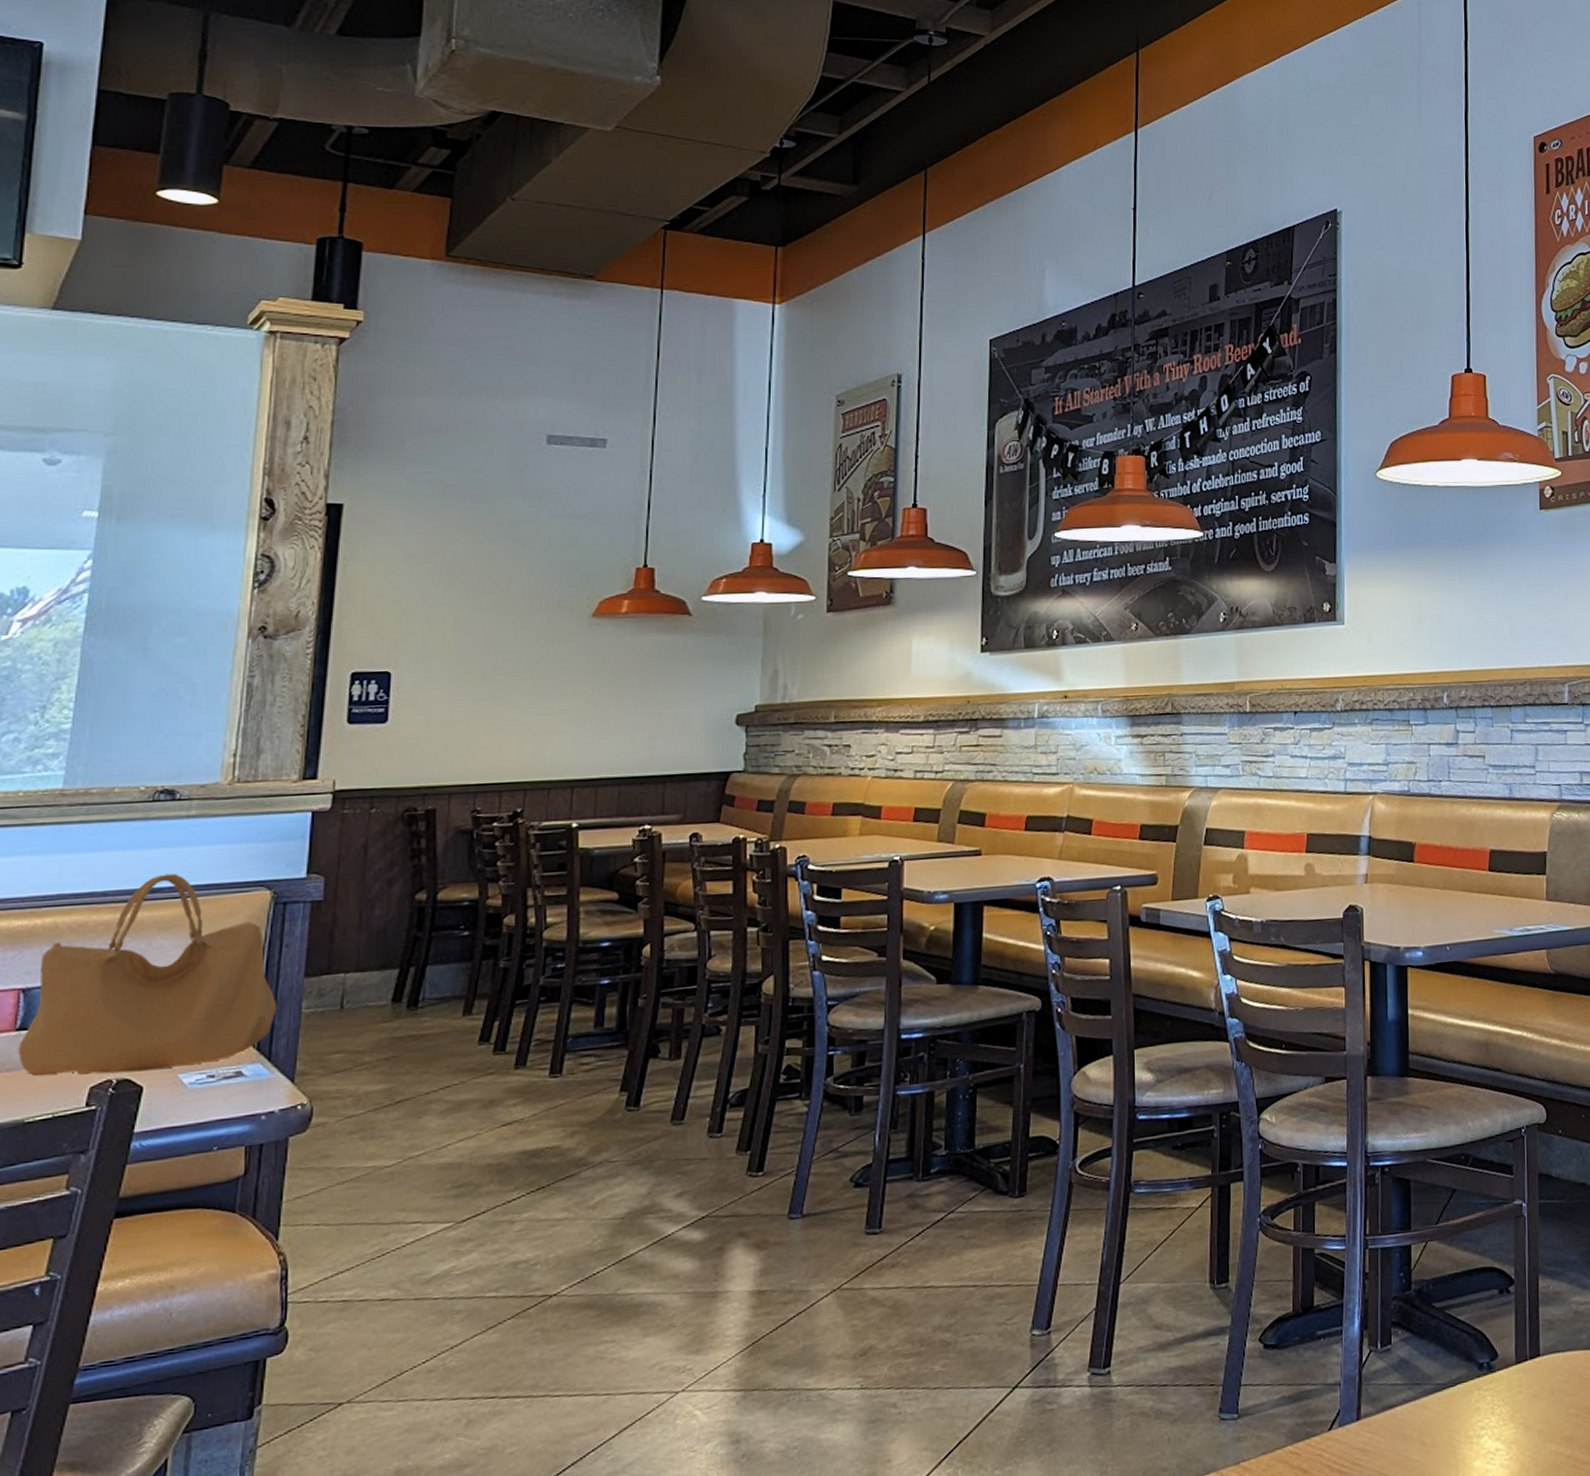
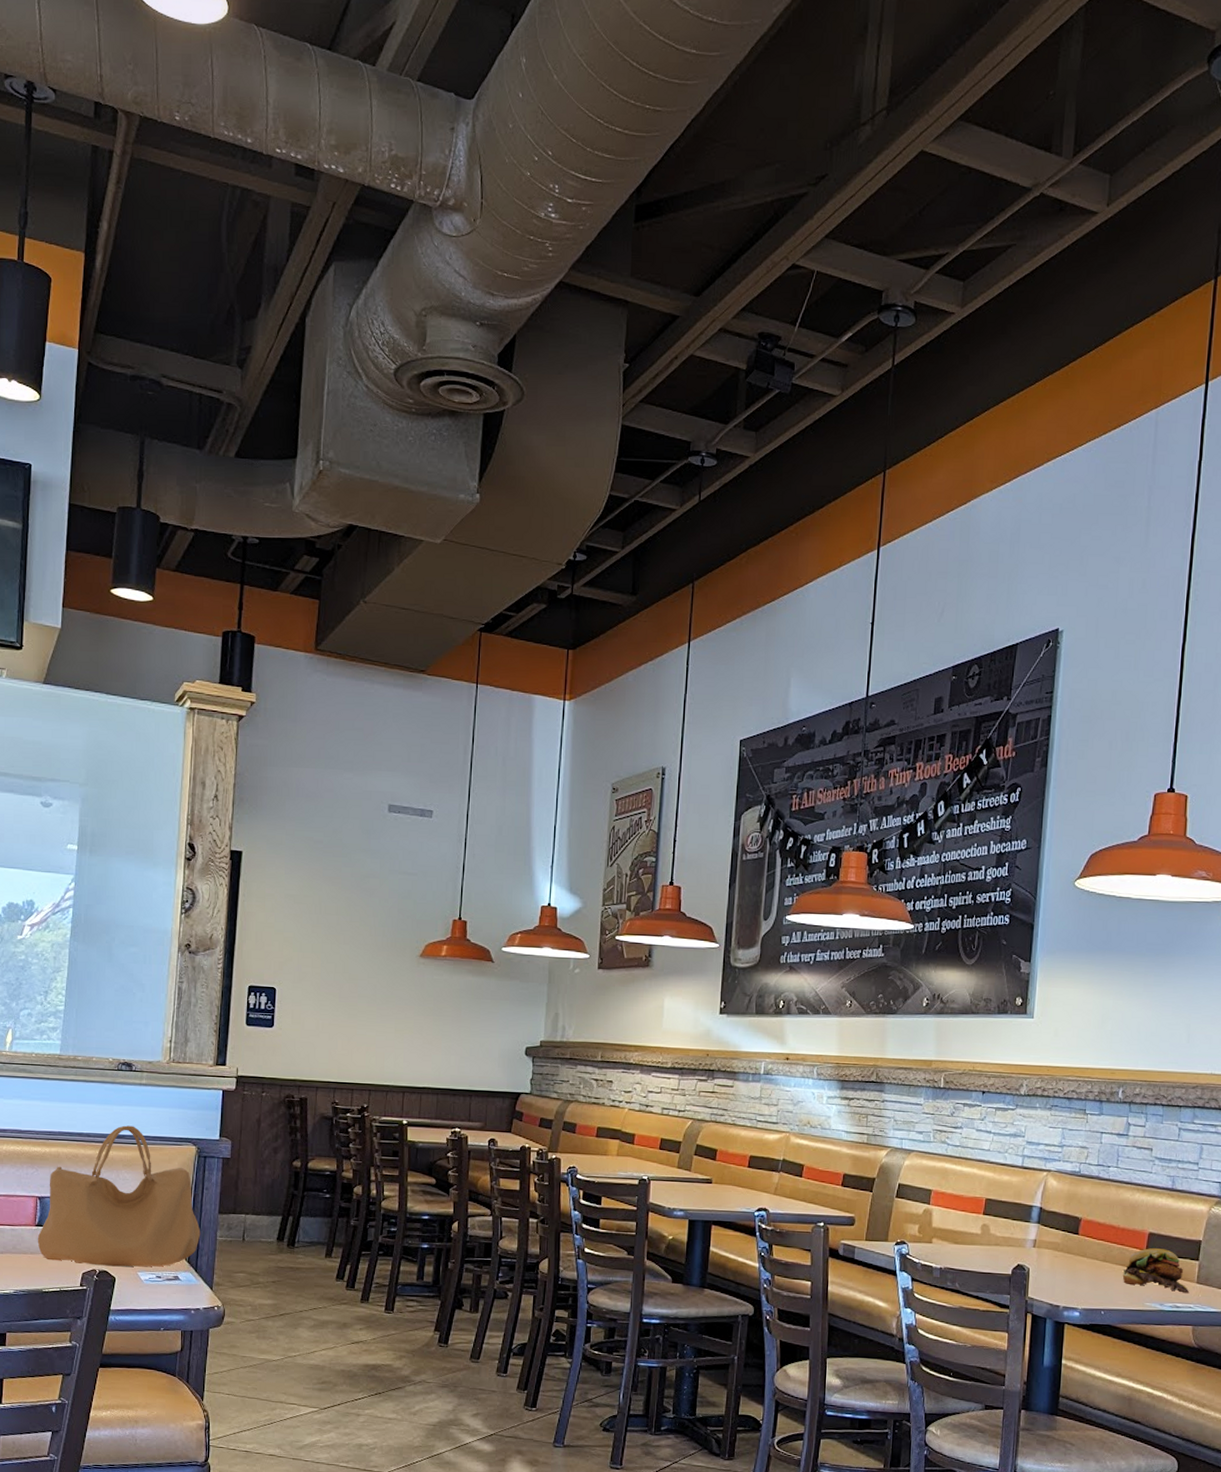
burger: none [1465,866,1540,914] -> present [1122,1248,1190,1294]

